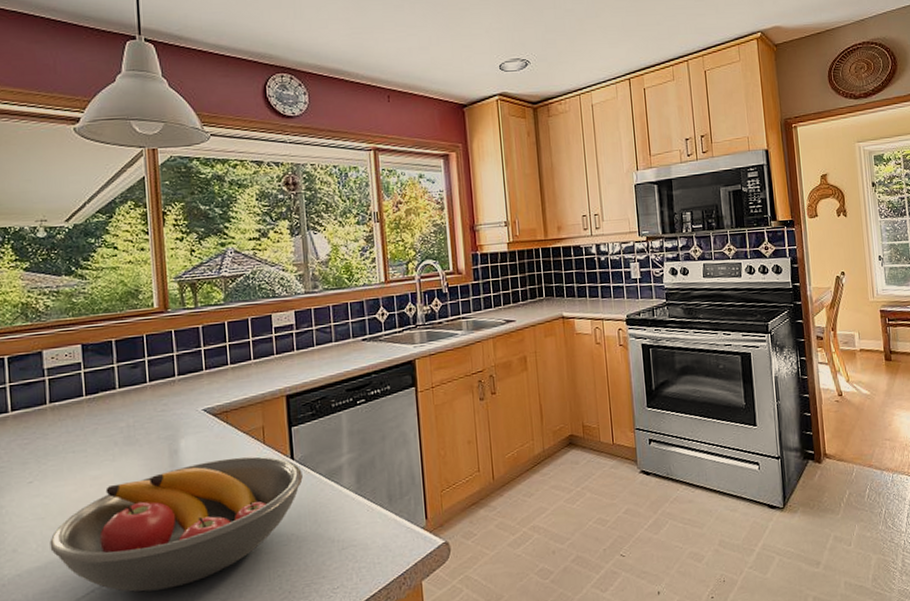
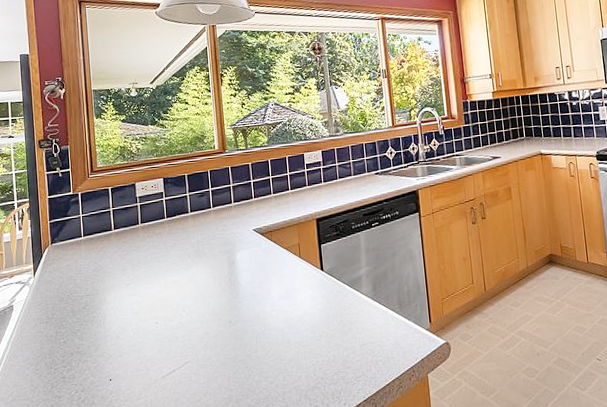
fruit bowl: present [49,456,303,592] -> none [142,267,331,373]

